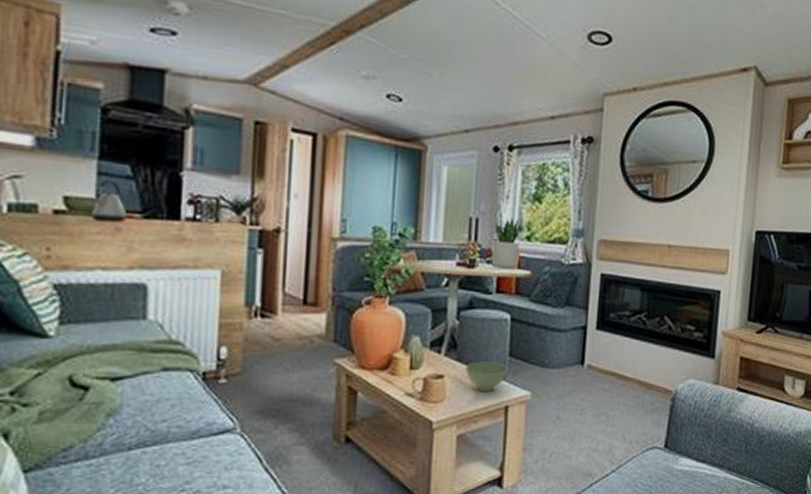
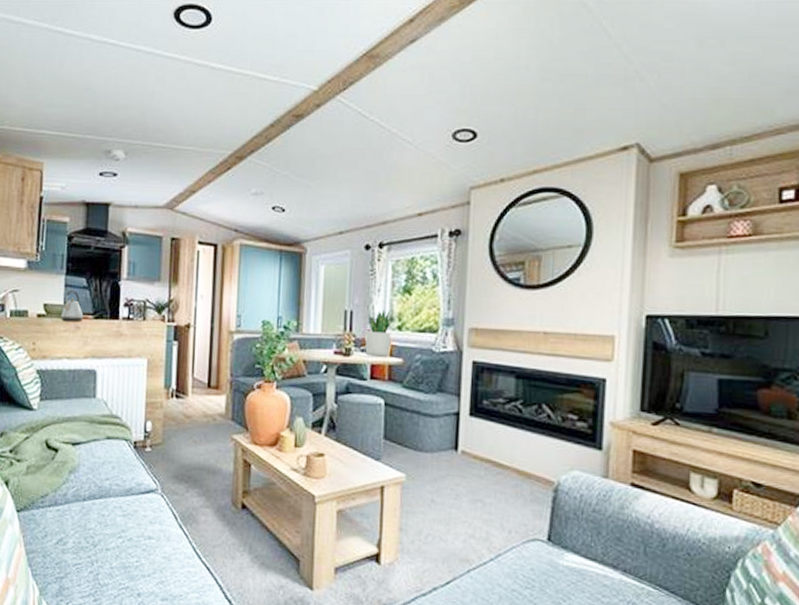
bowl: present [465,361,509,393] -> none [343,442,383,472]

